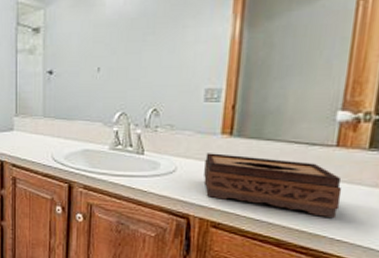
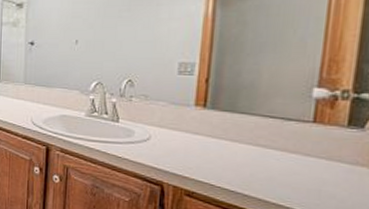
tissue box: present [203,153,343,219] -> none [177,123,321,195]

